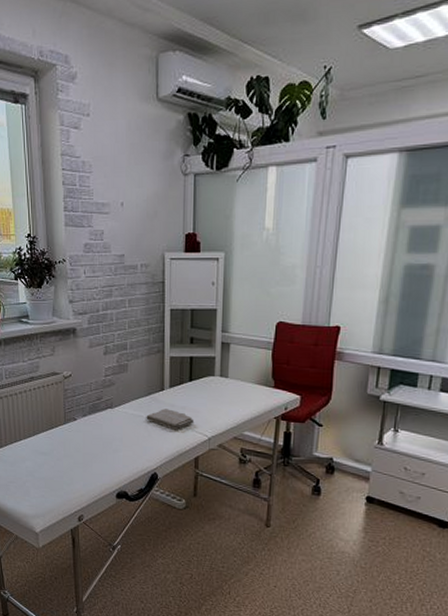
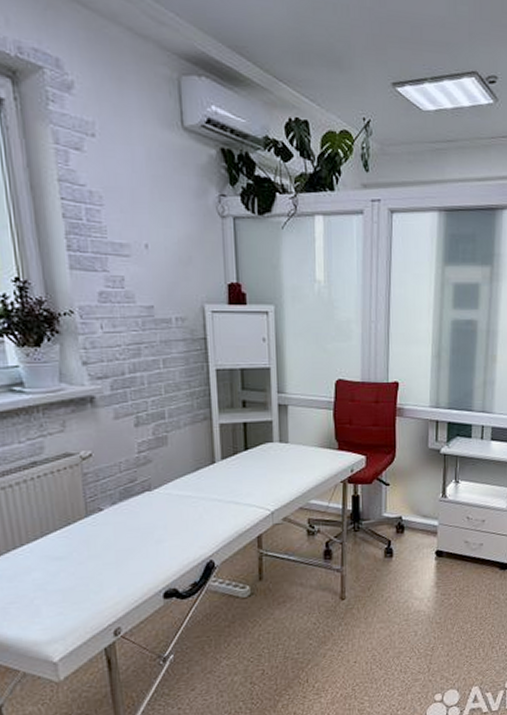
washcloth: present [146,409,194,430] -> none [195,484,254,508]

